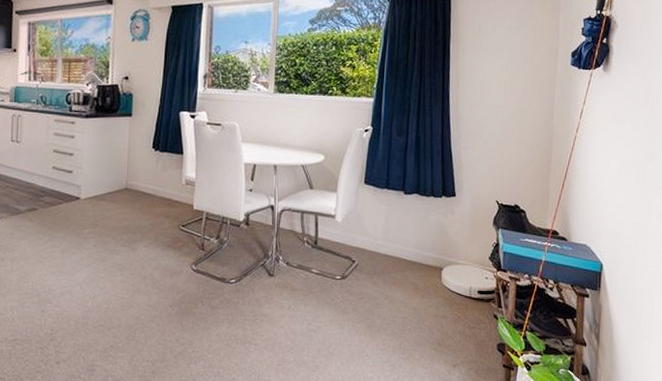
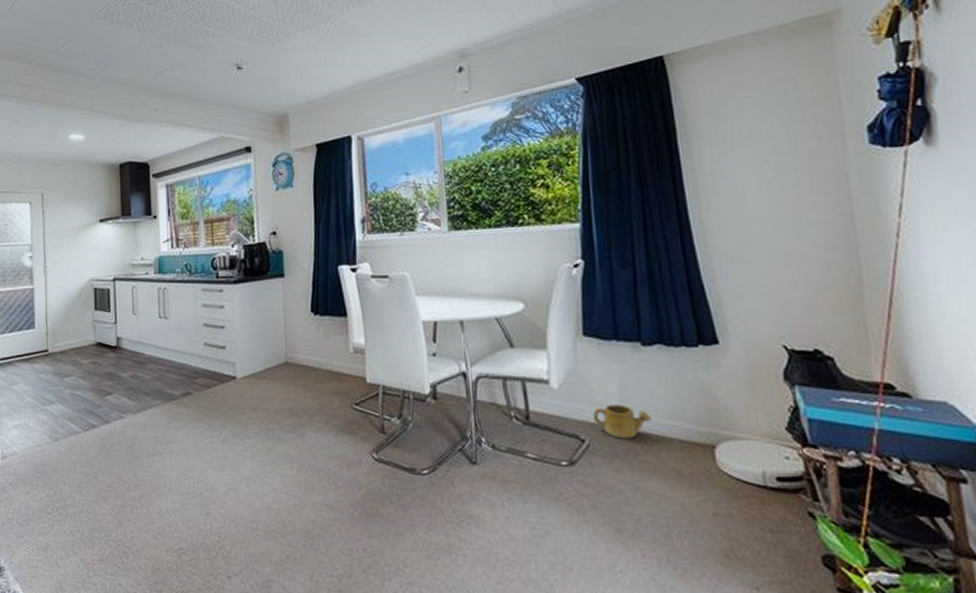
watering can: none [363,235,404,261] -> present [592,404,652,439]

